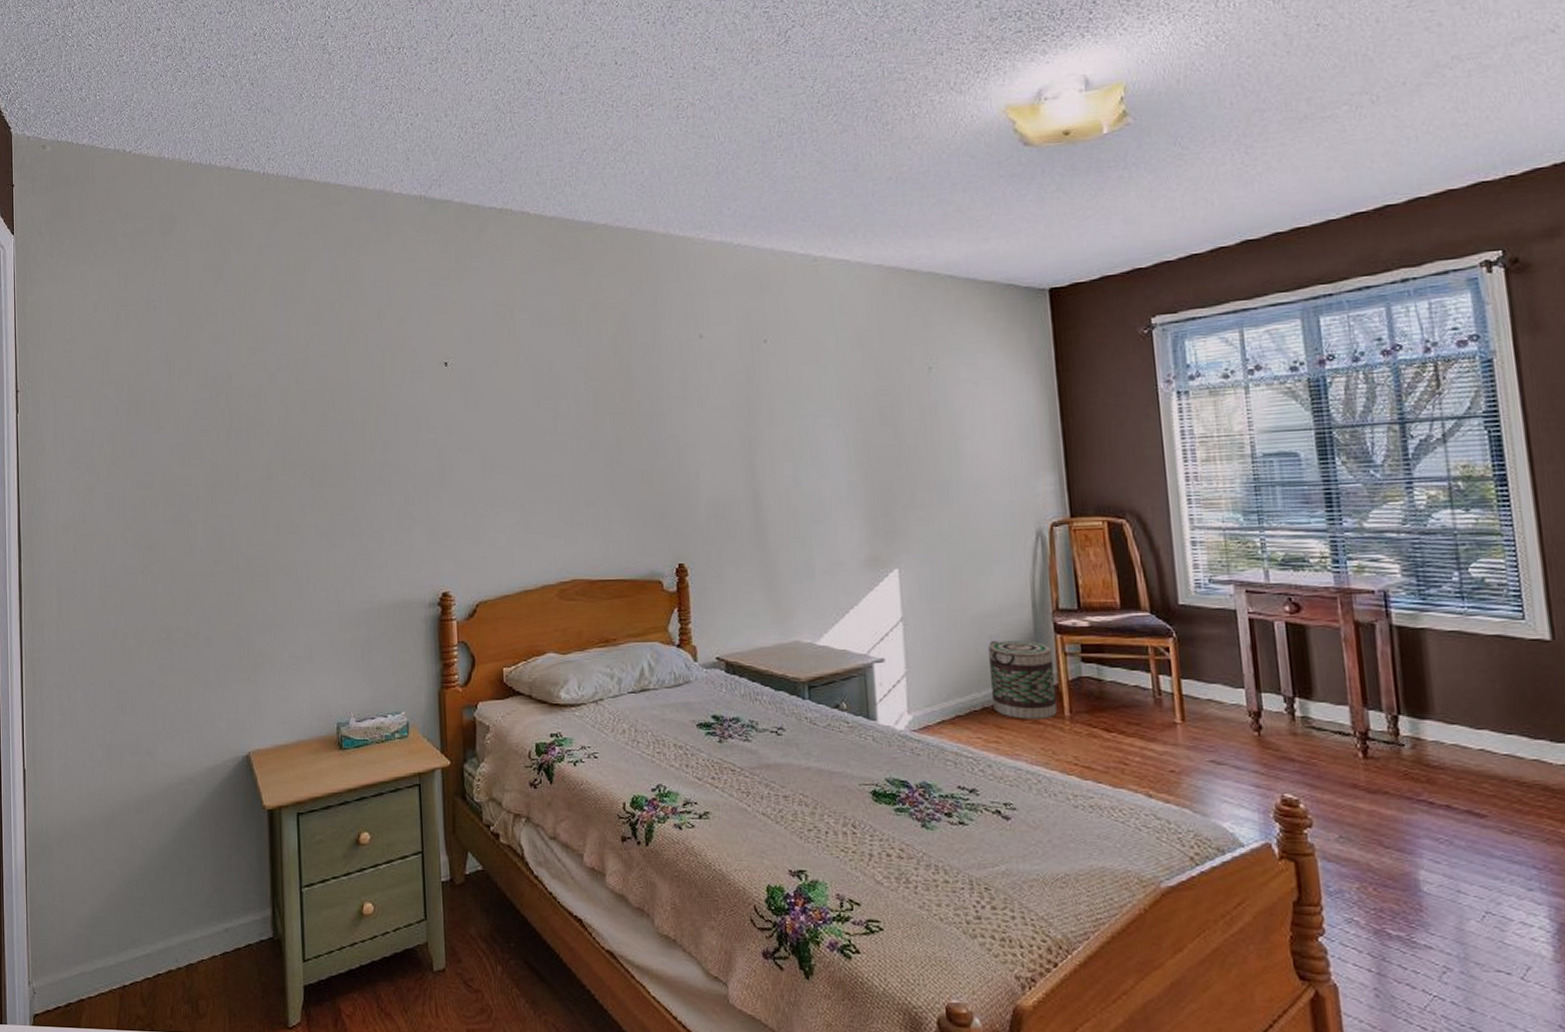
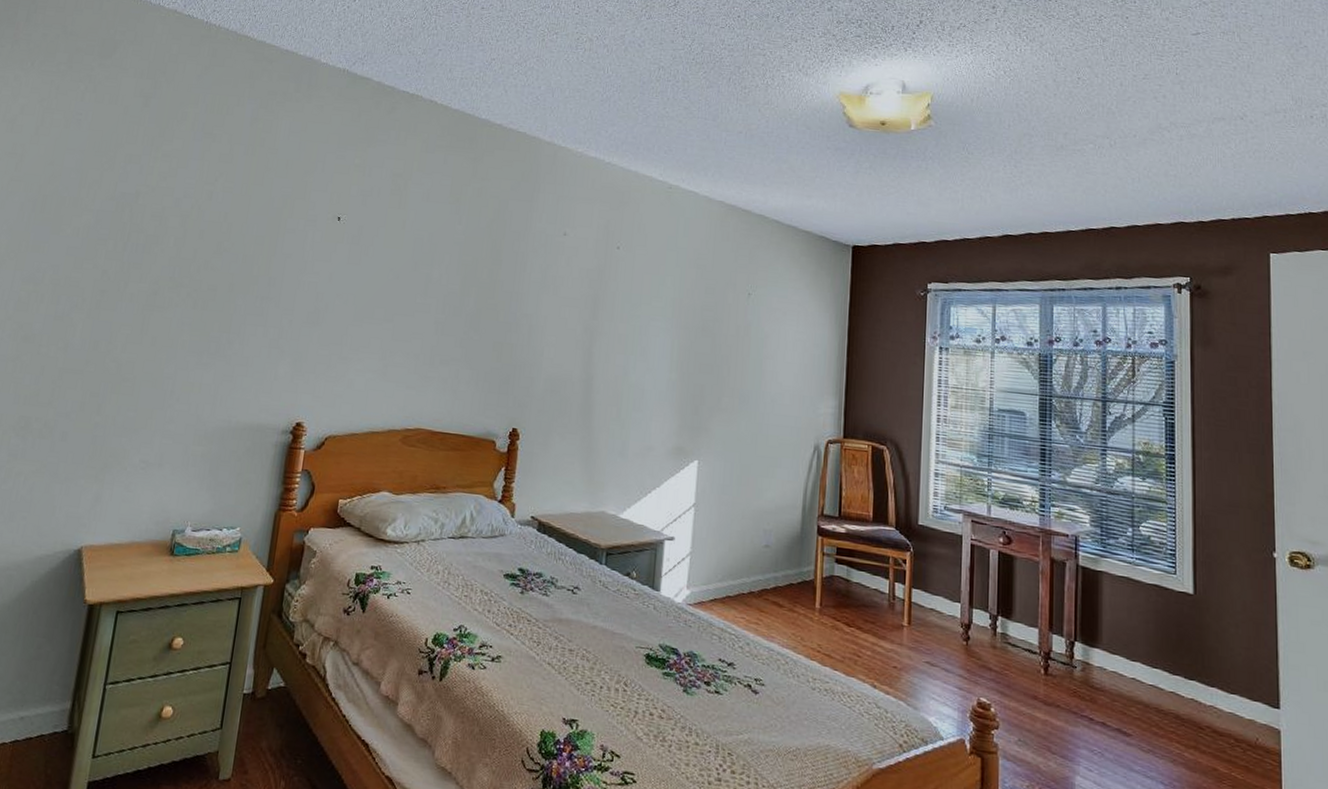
basket: present [988,640,1058,719] -> none [759,534,813,609]

